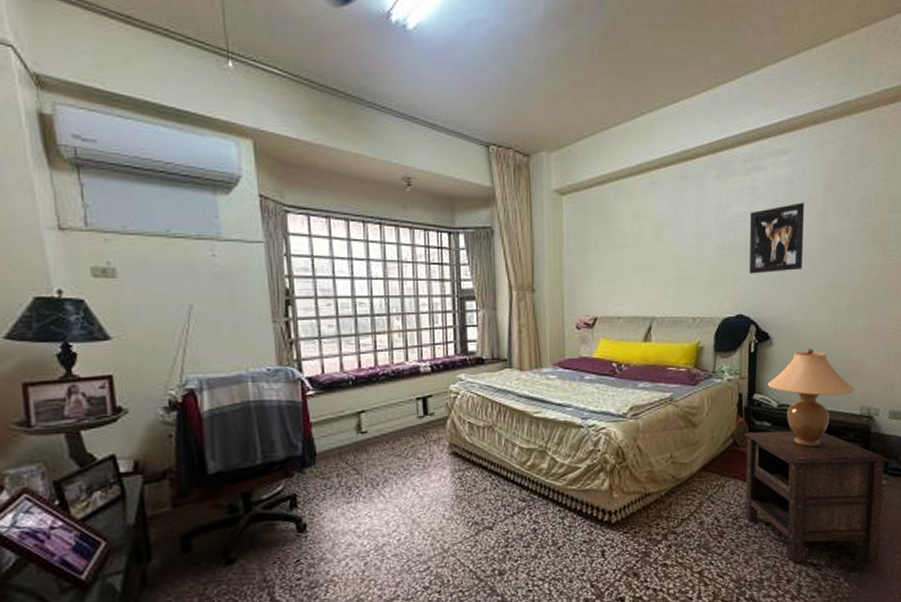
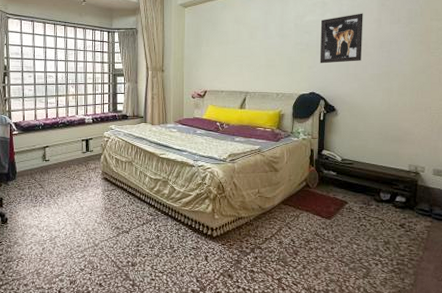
nightstand: present [744,430,889,563] -> none [315,178,433,285]
table lamp: present [767,348,855,448] -> none [333,119,404,193]

